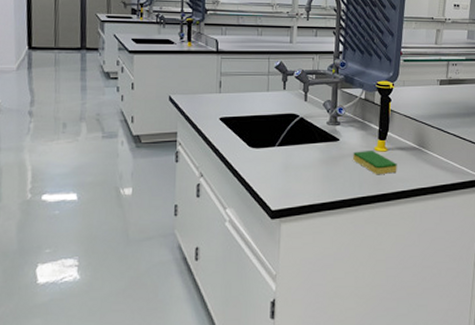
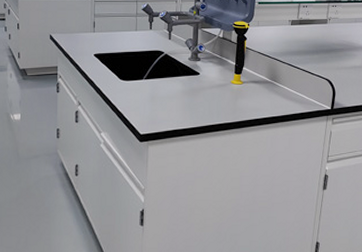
dish sponge: present [353,151,397,175] -> none [212,84,251,105]

